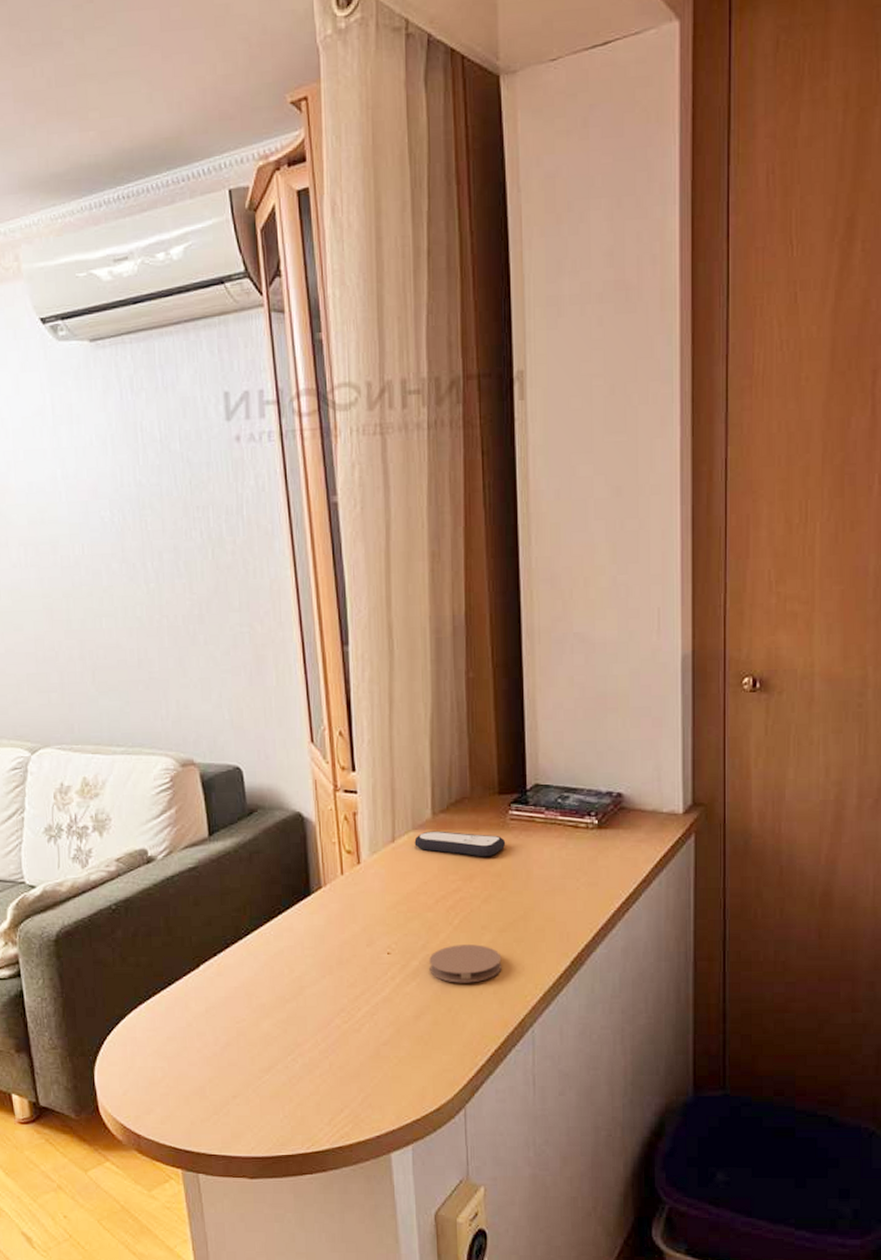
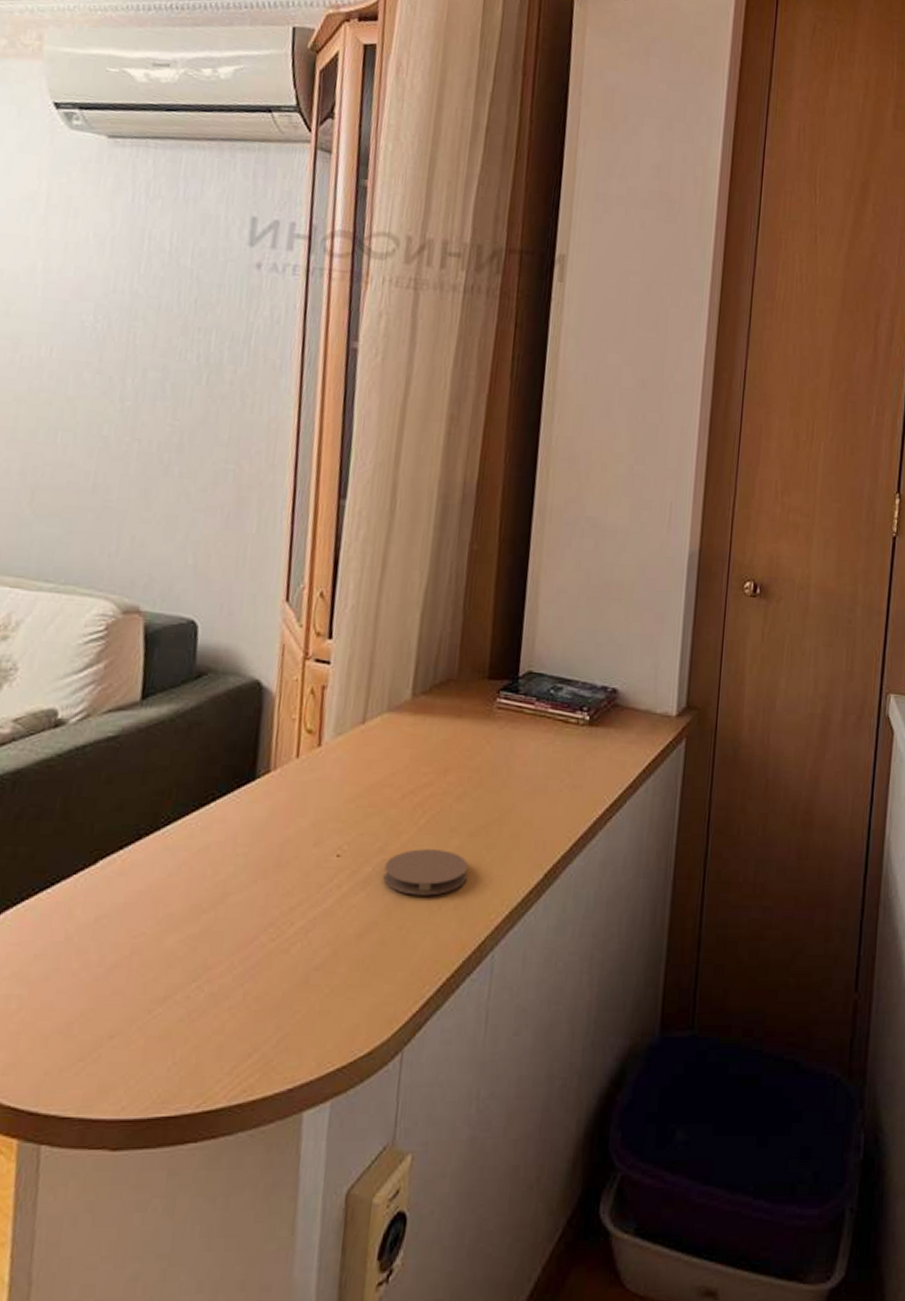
remote control: present [414,831,506,857] -> none [387,714,490,749]

